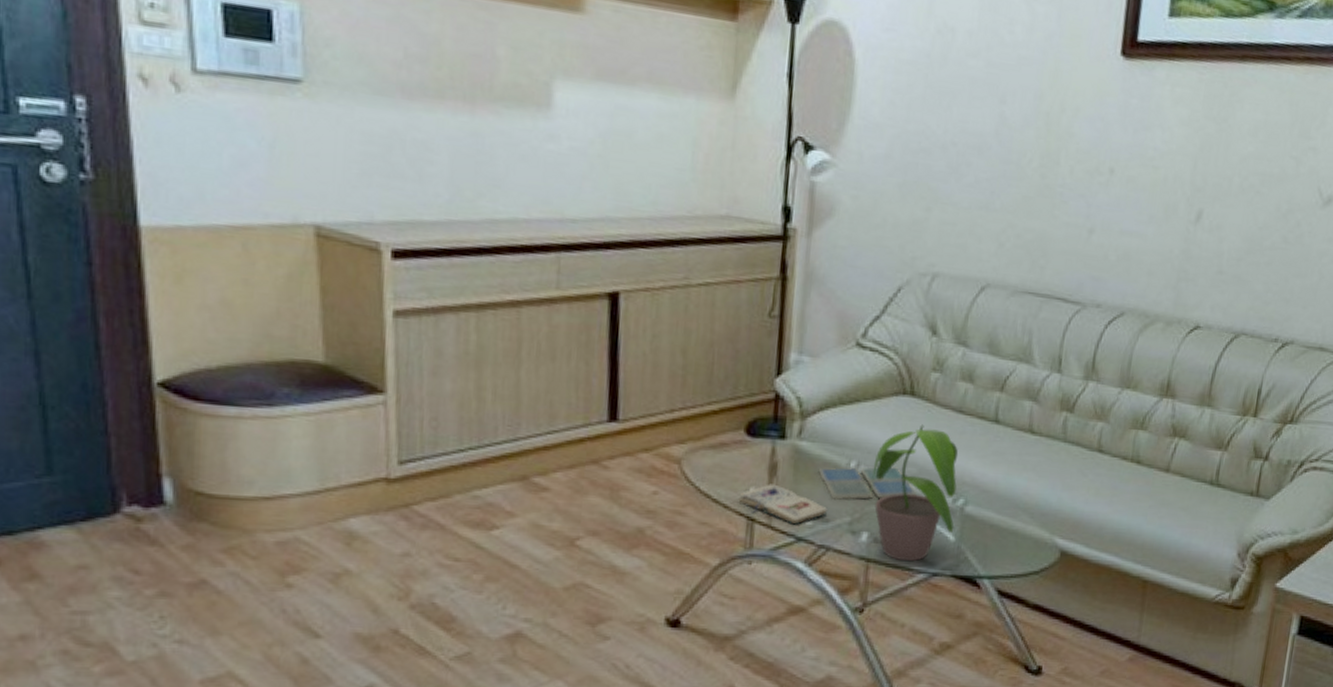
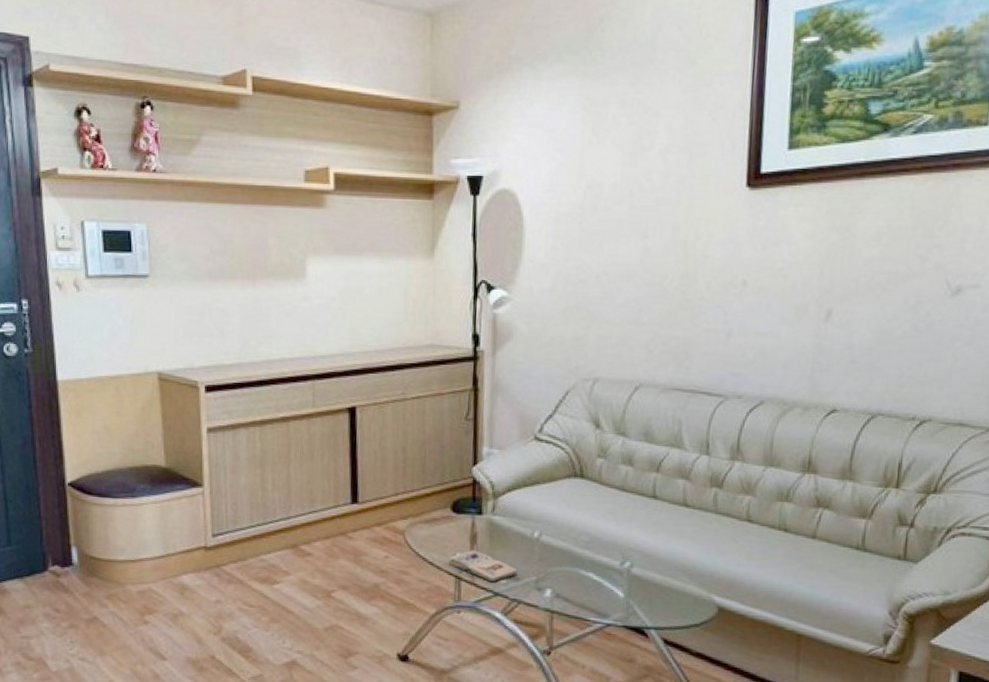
drink coaster: present [818,466,917,501] -> none [509,536,590,563]
potted plant: present [869,424,959,562] -> none [550,501,623,614]

